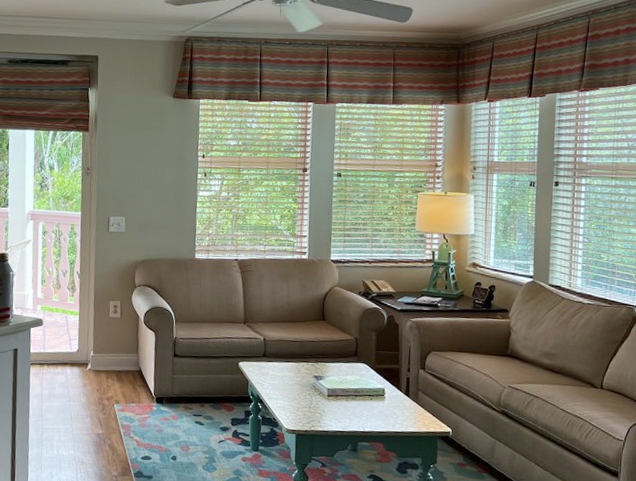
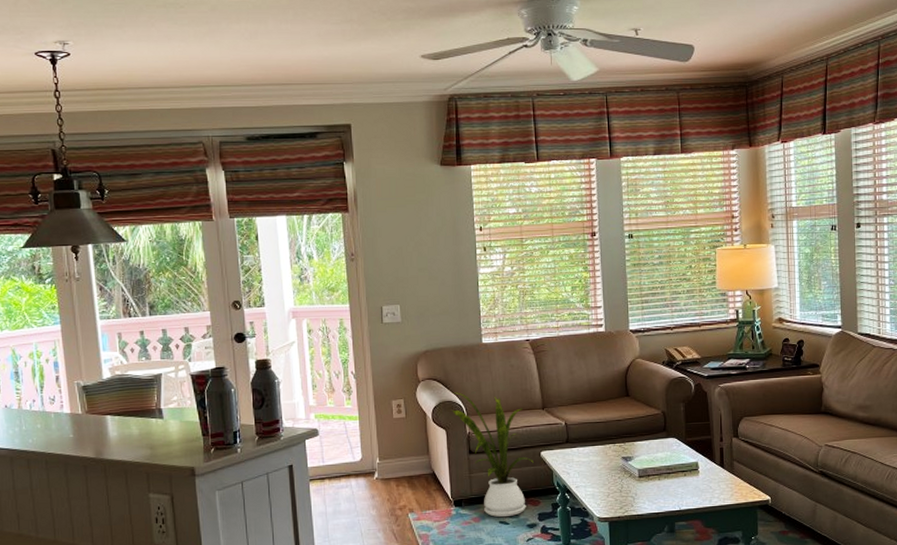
house plant: none [162,300,232,418] -> present [451,392,533,518]

